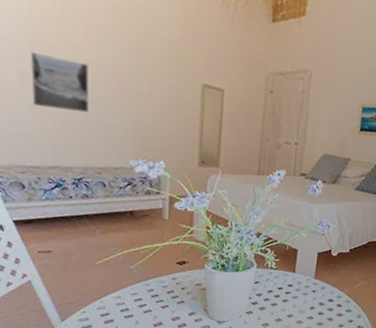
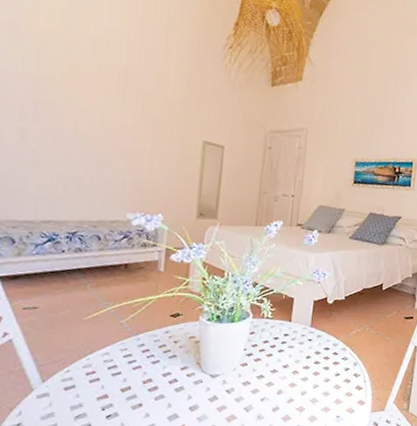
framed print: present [31,51,88,113] -> none [30,110,91,169]

